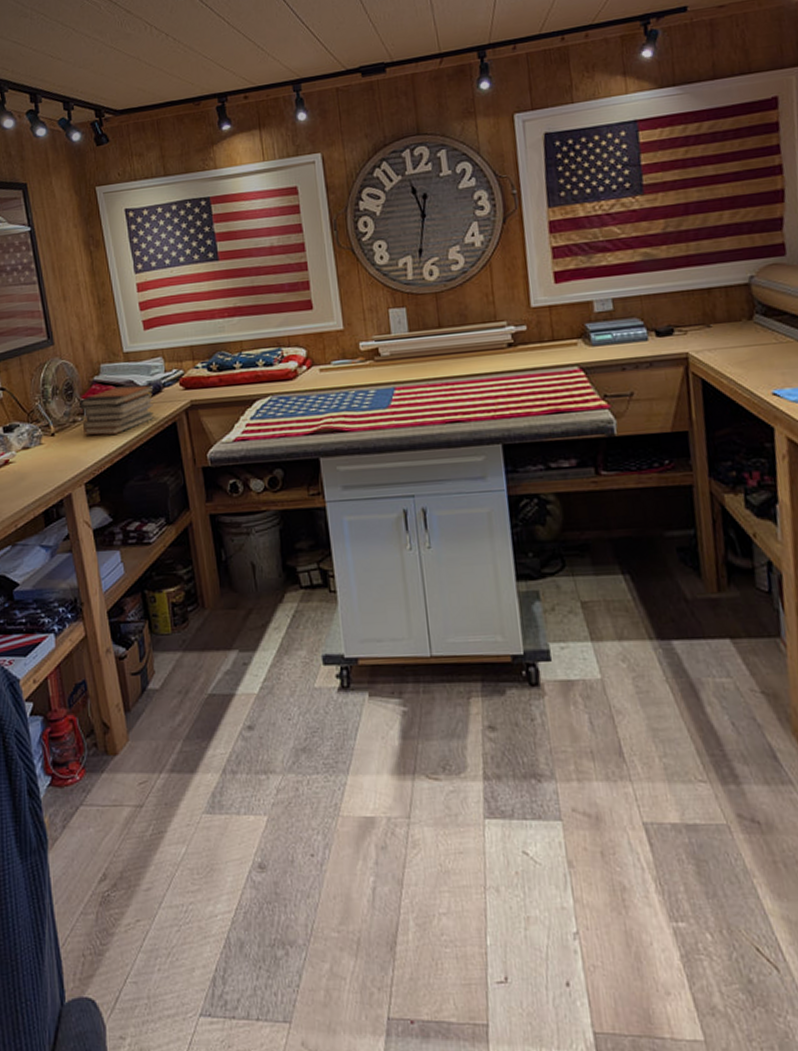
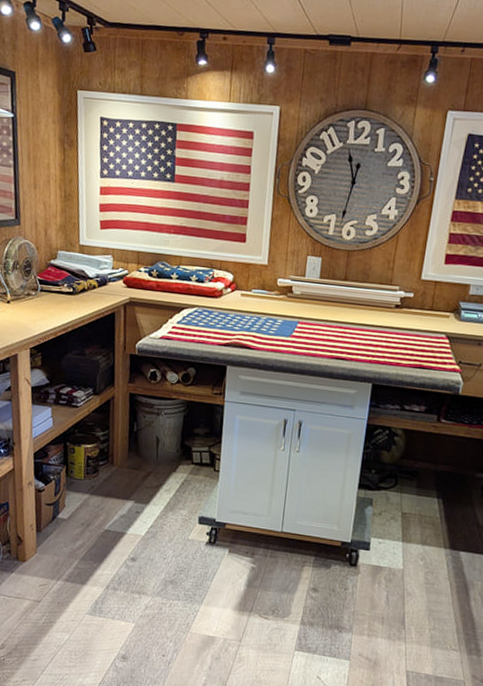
book stack: present [80,383,156,436] -> none [35,272,102,314]

